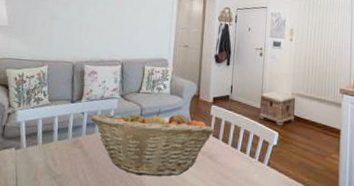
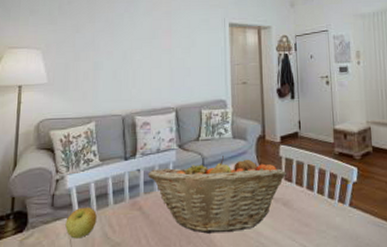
apple: none [12,140,42,167] -> present [65,207,97,239]

